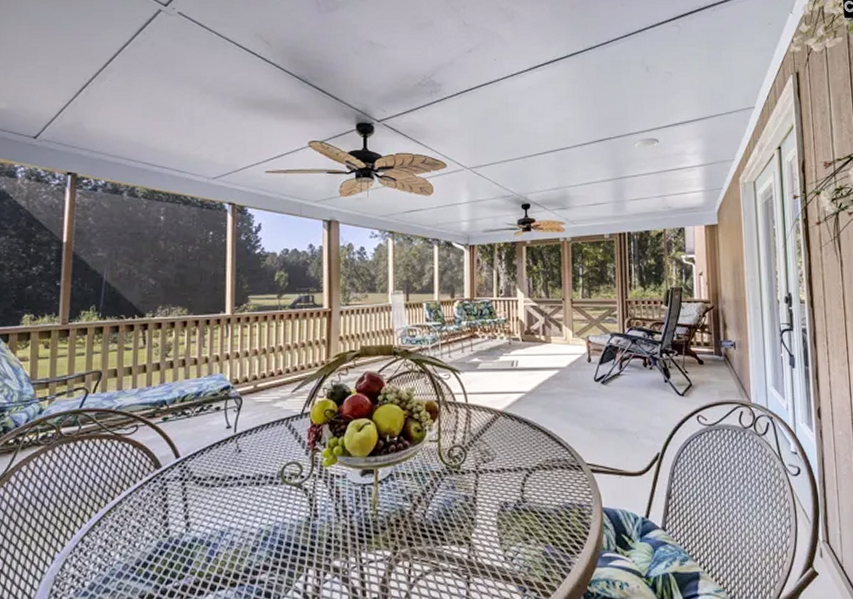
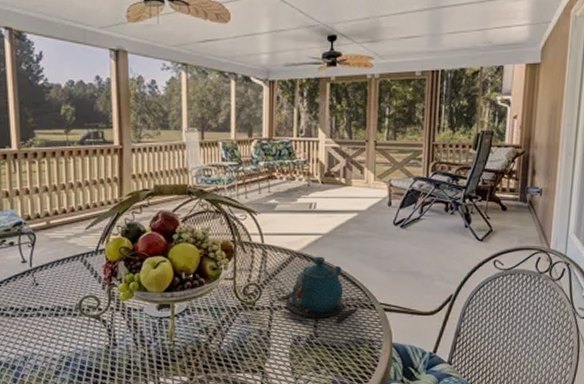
teapot: none [483,415,566,488] -> present [278,256,359,324]

